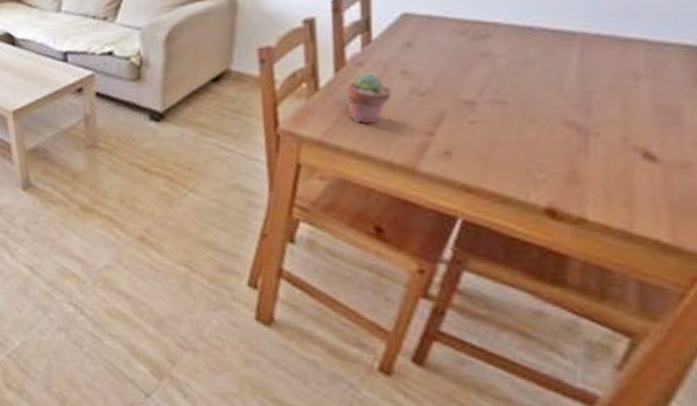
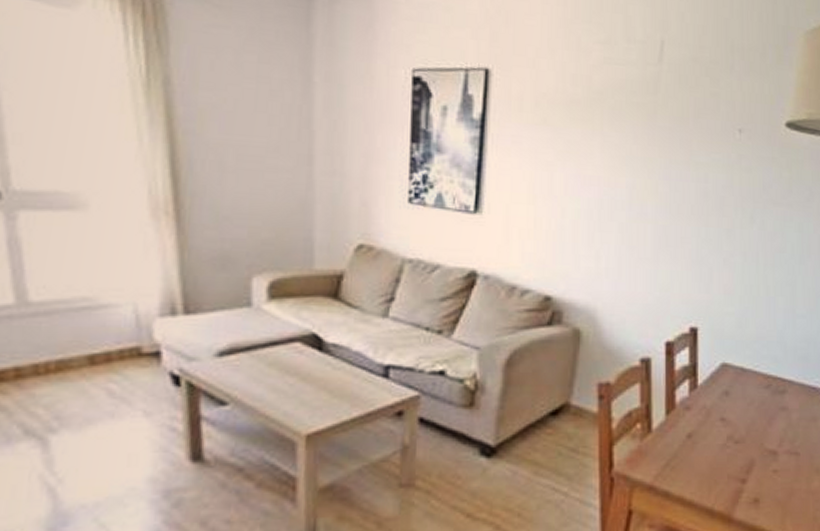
potted succulent: present [347,73,392,125] -> none [676,418,713,470]

